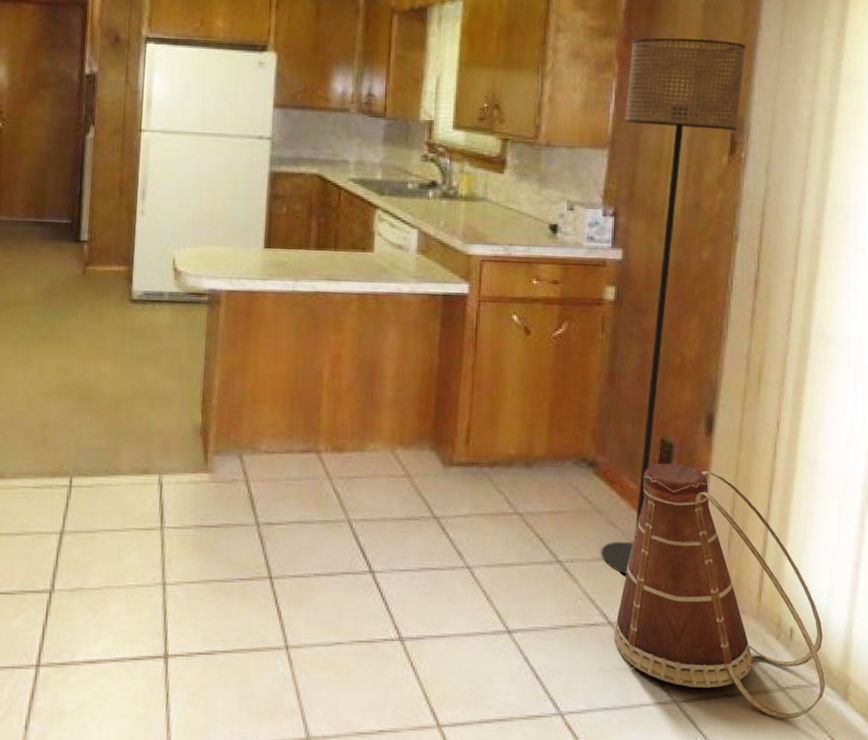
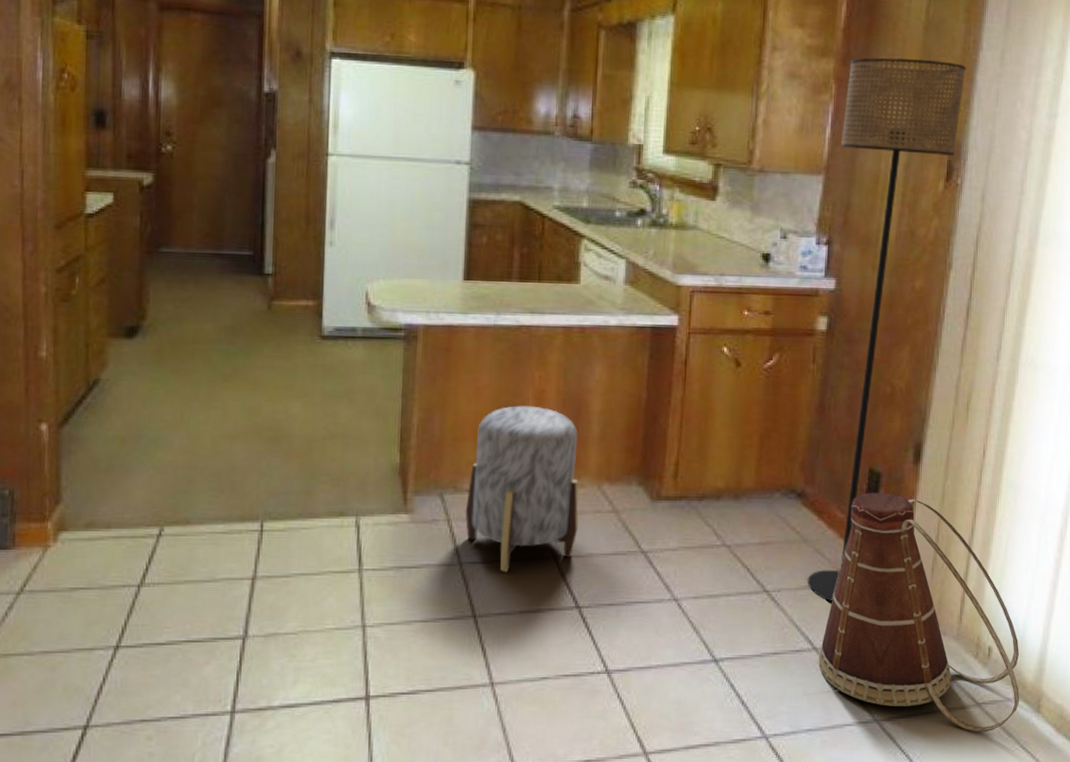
stool: none [262,369,373,534] -> present [465,405,579,572]

